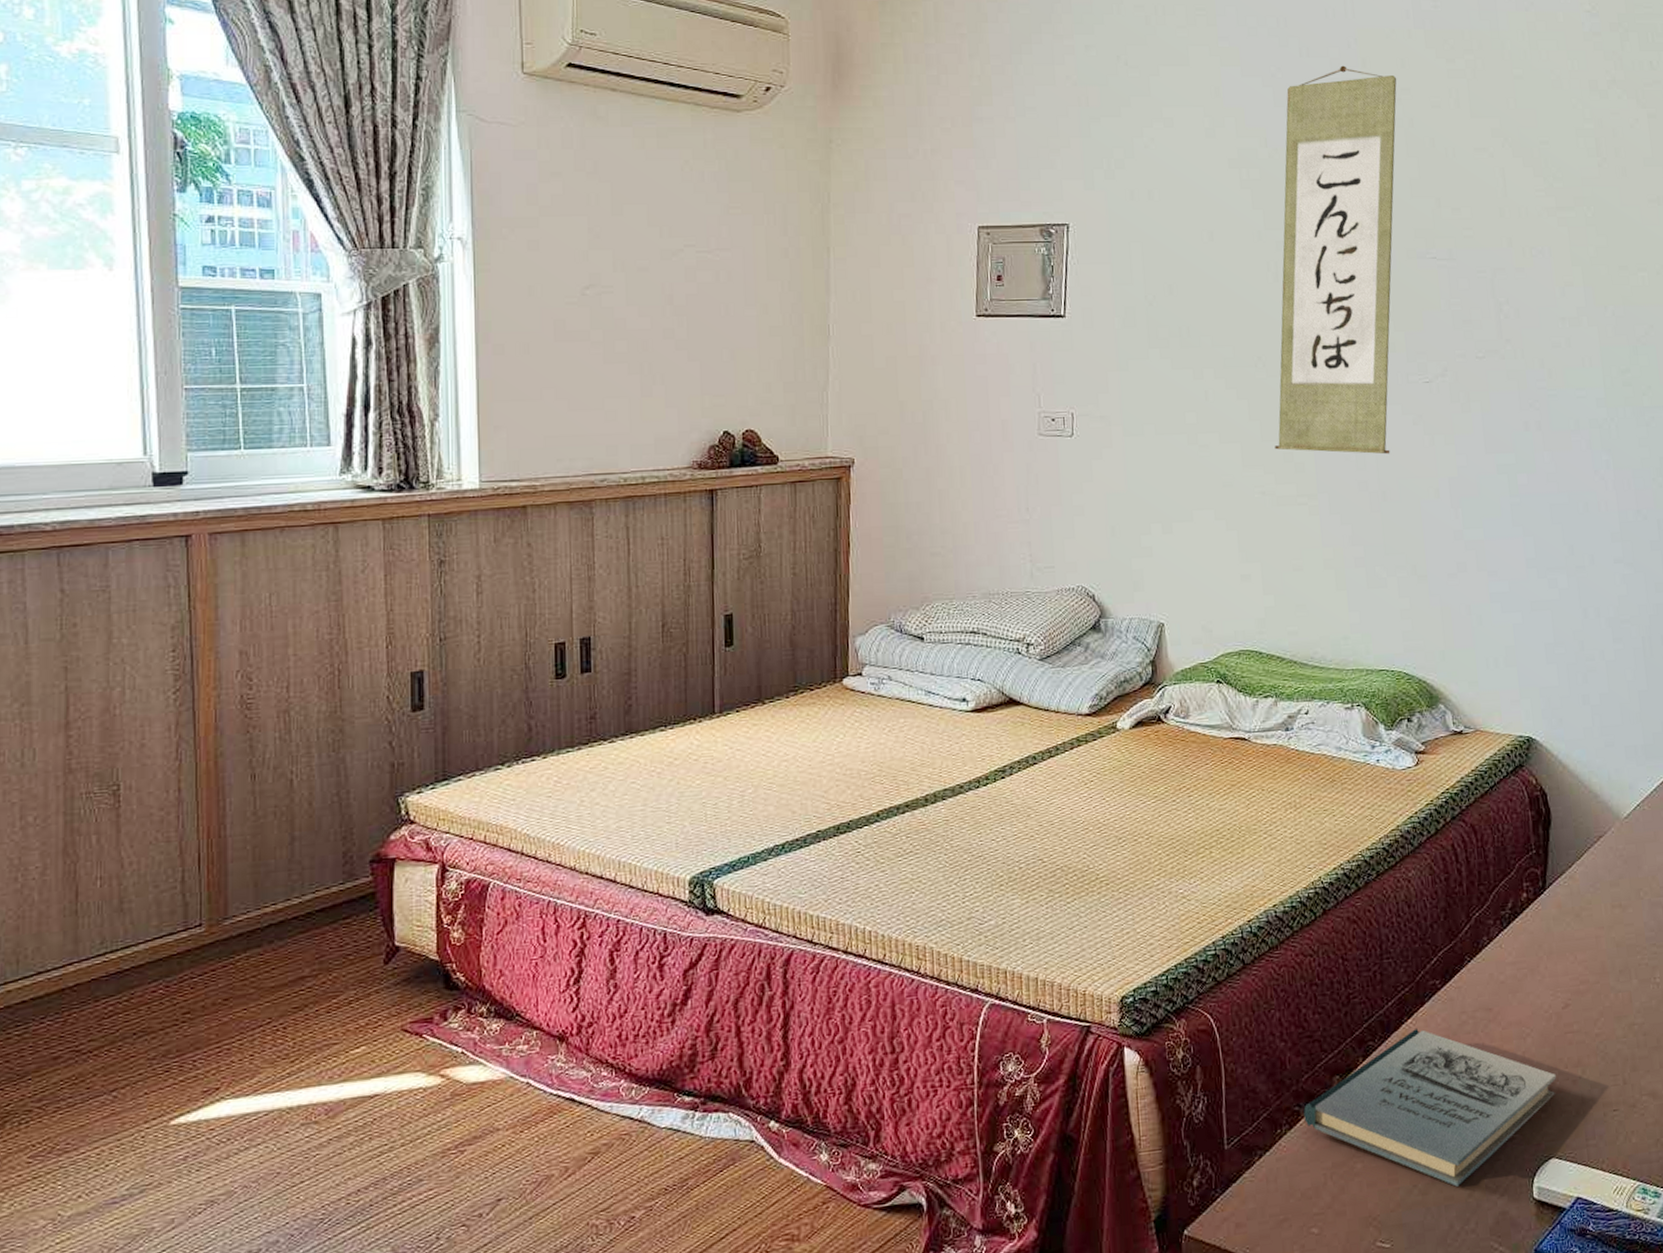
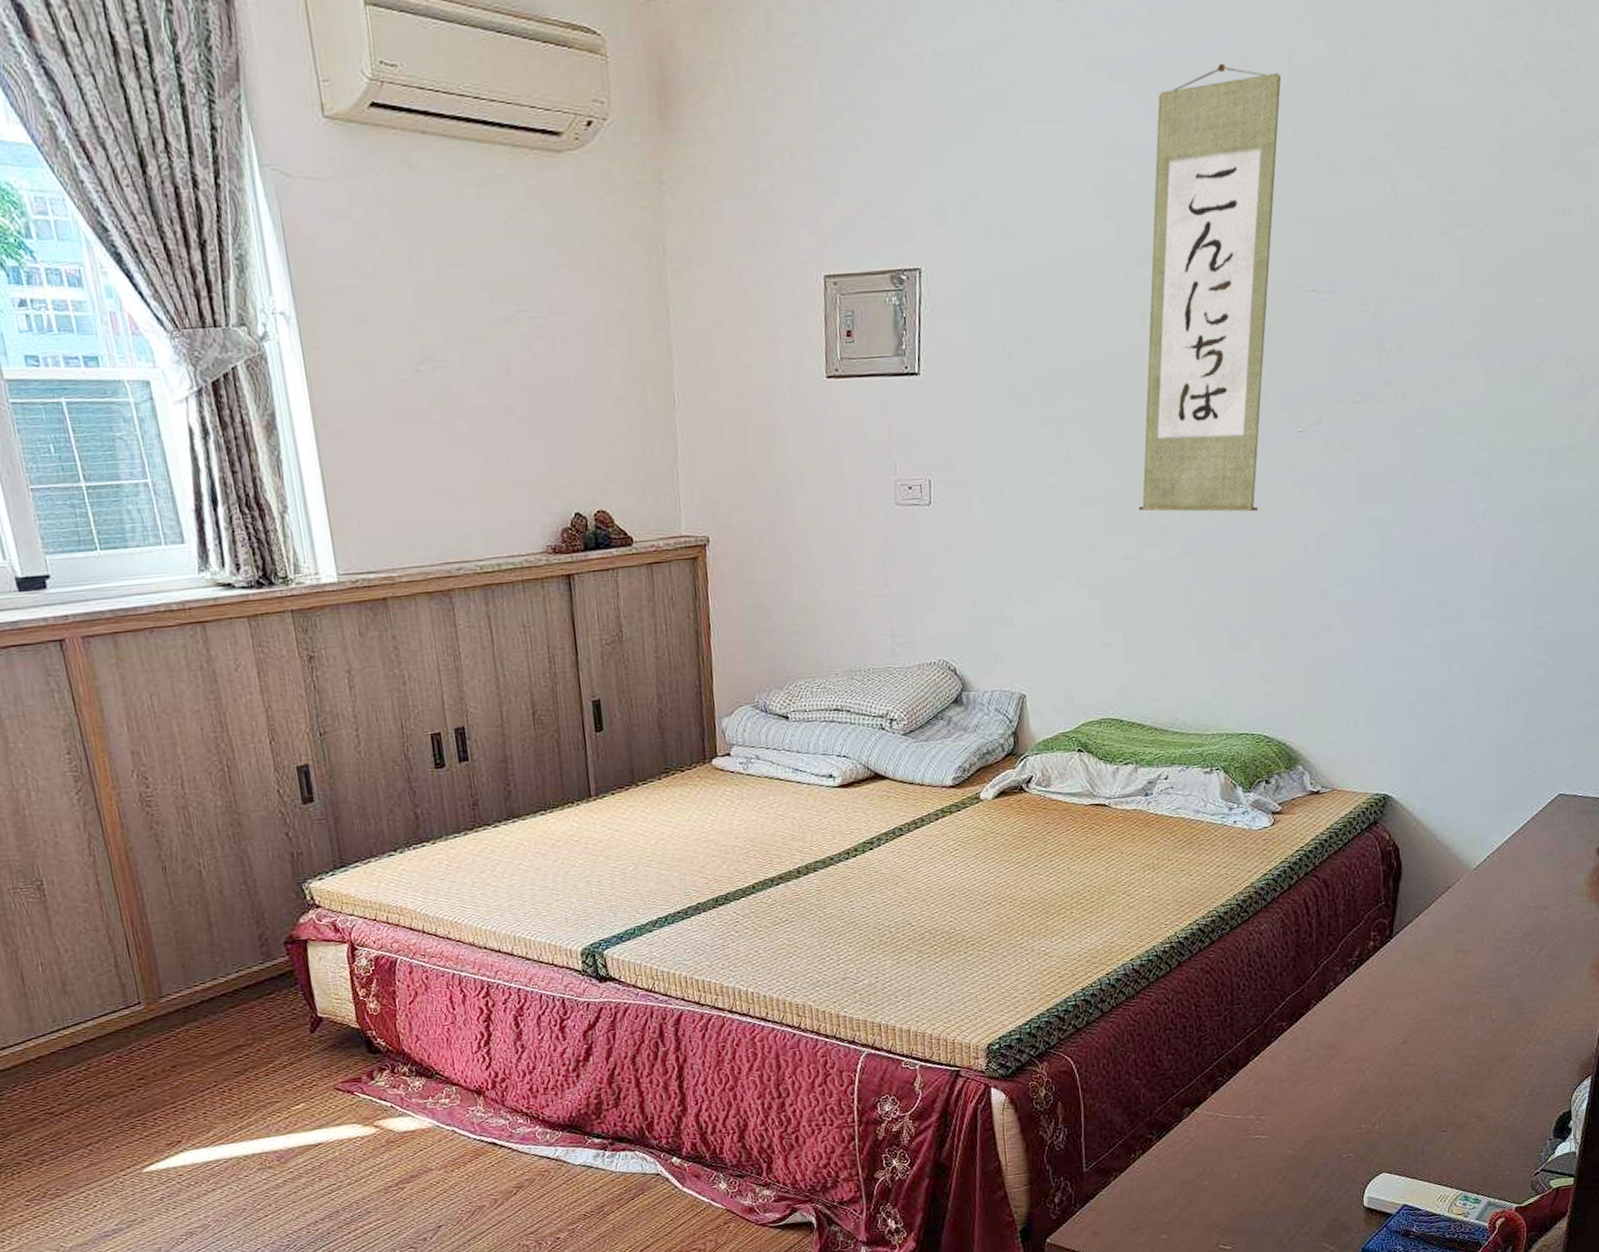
book: present [1303,1029,1556,1187] -> none [1156,1065,1391,1198]

